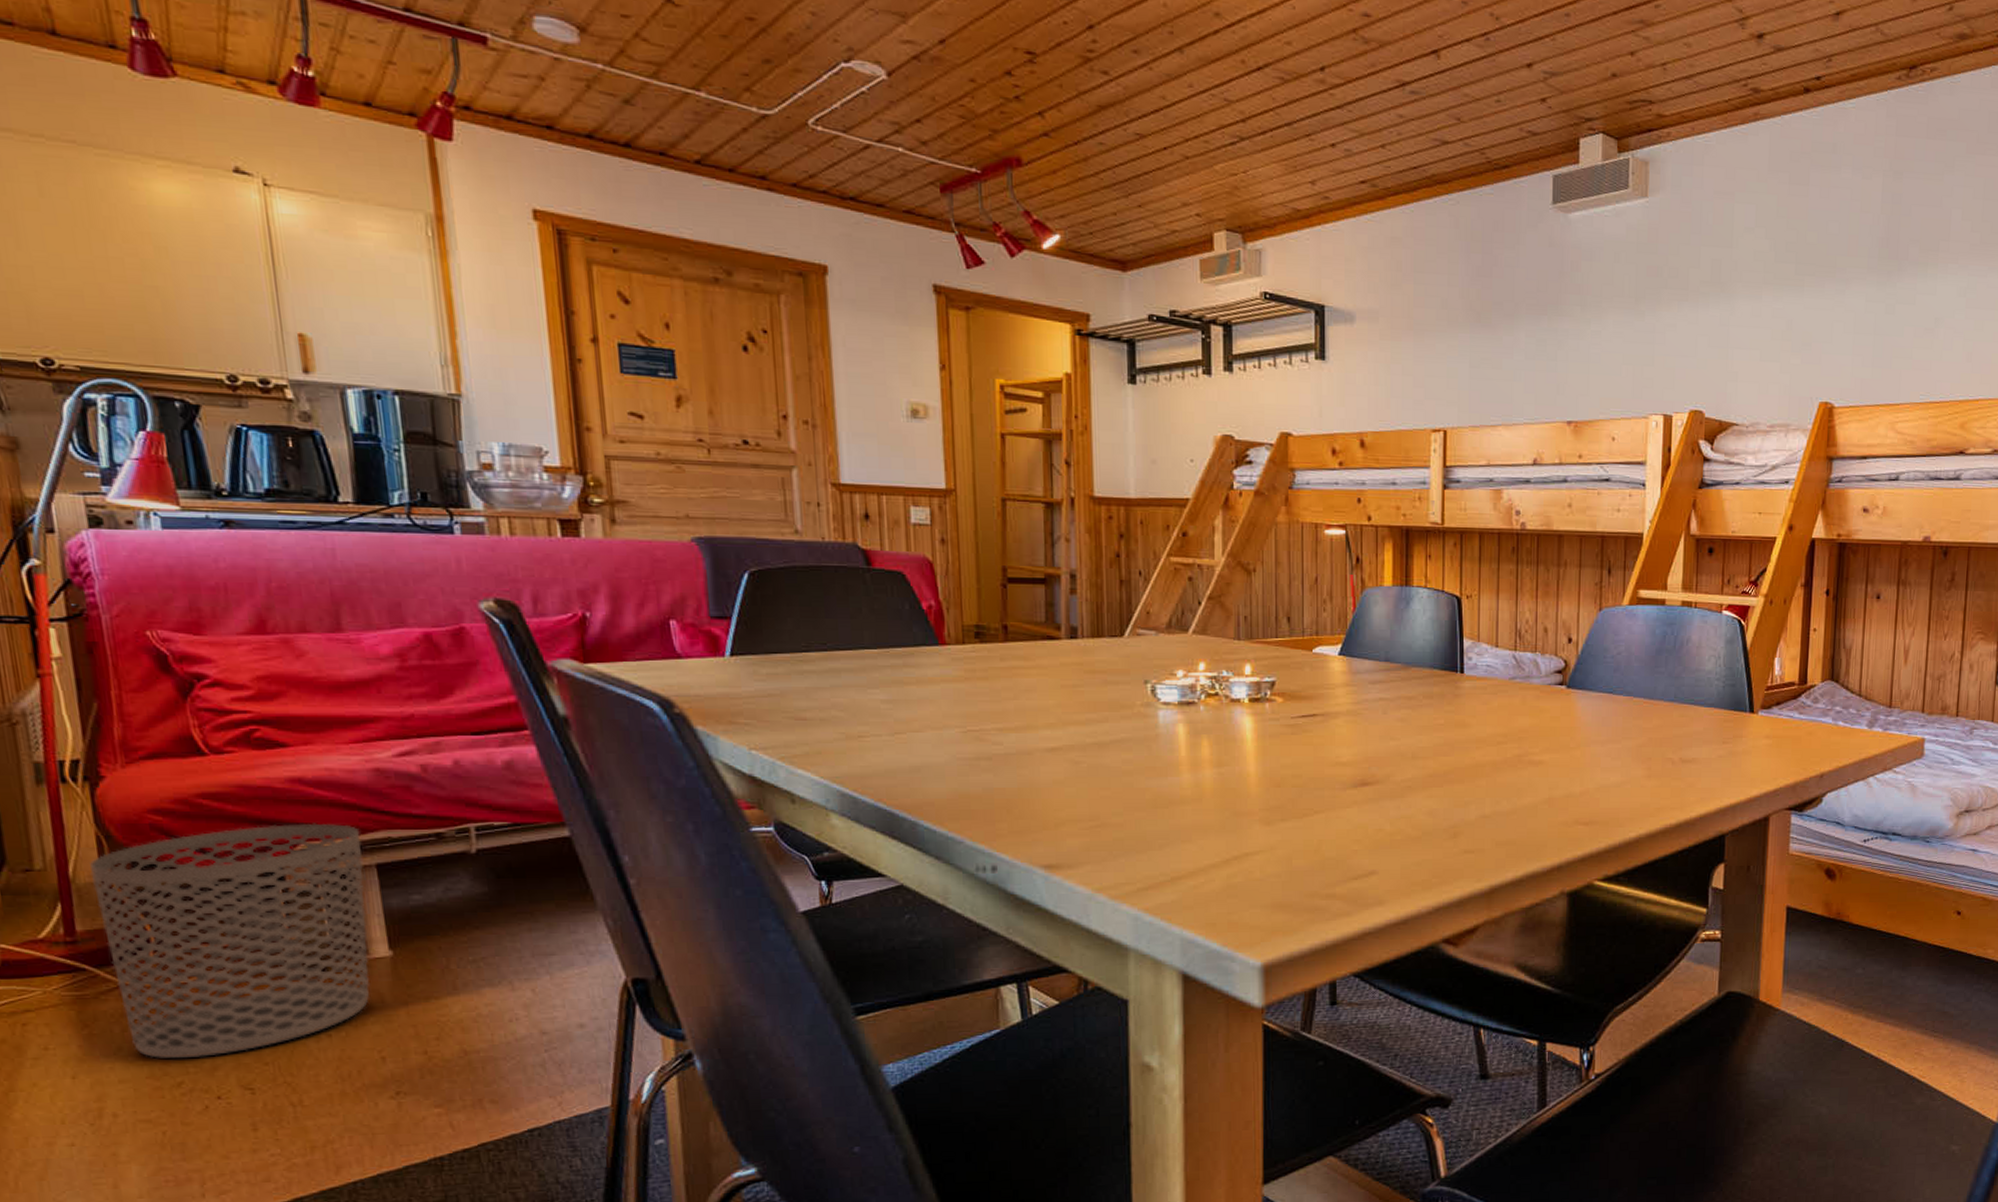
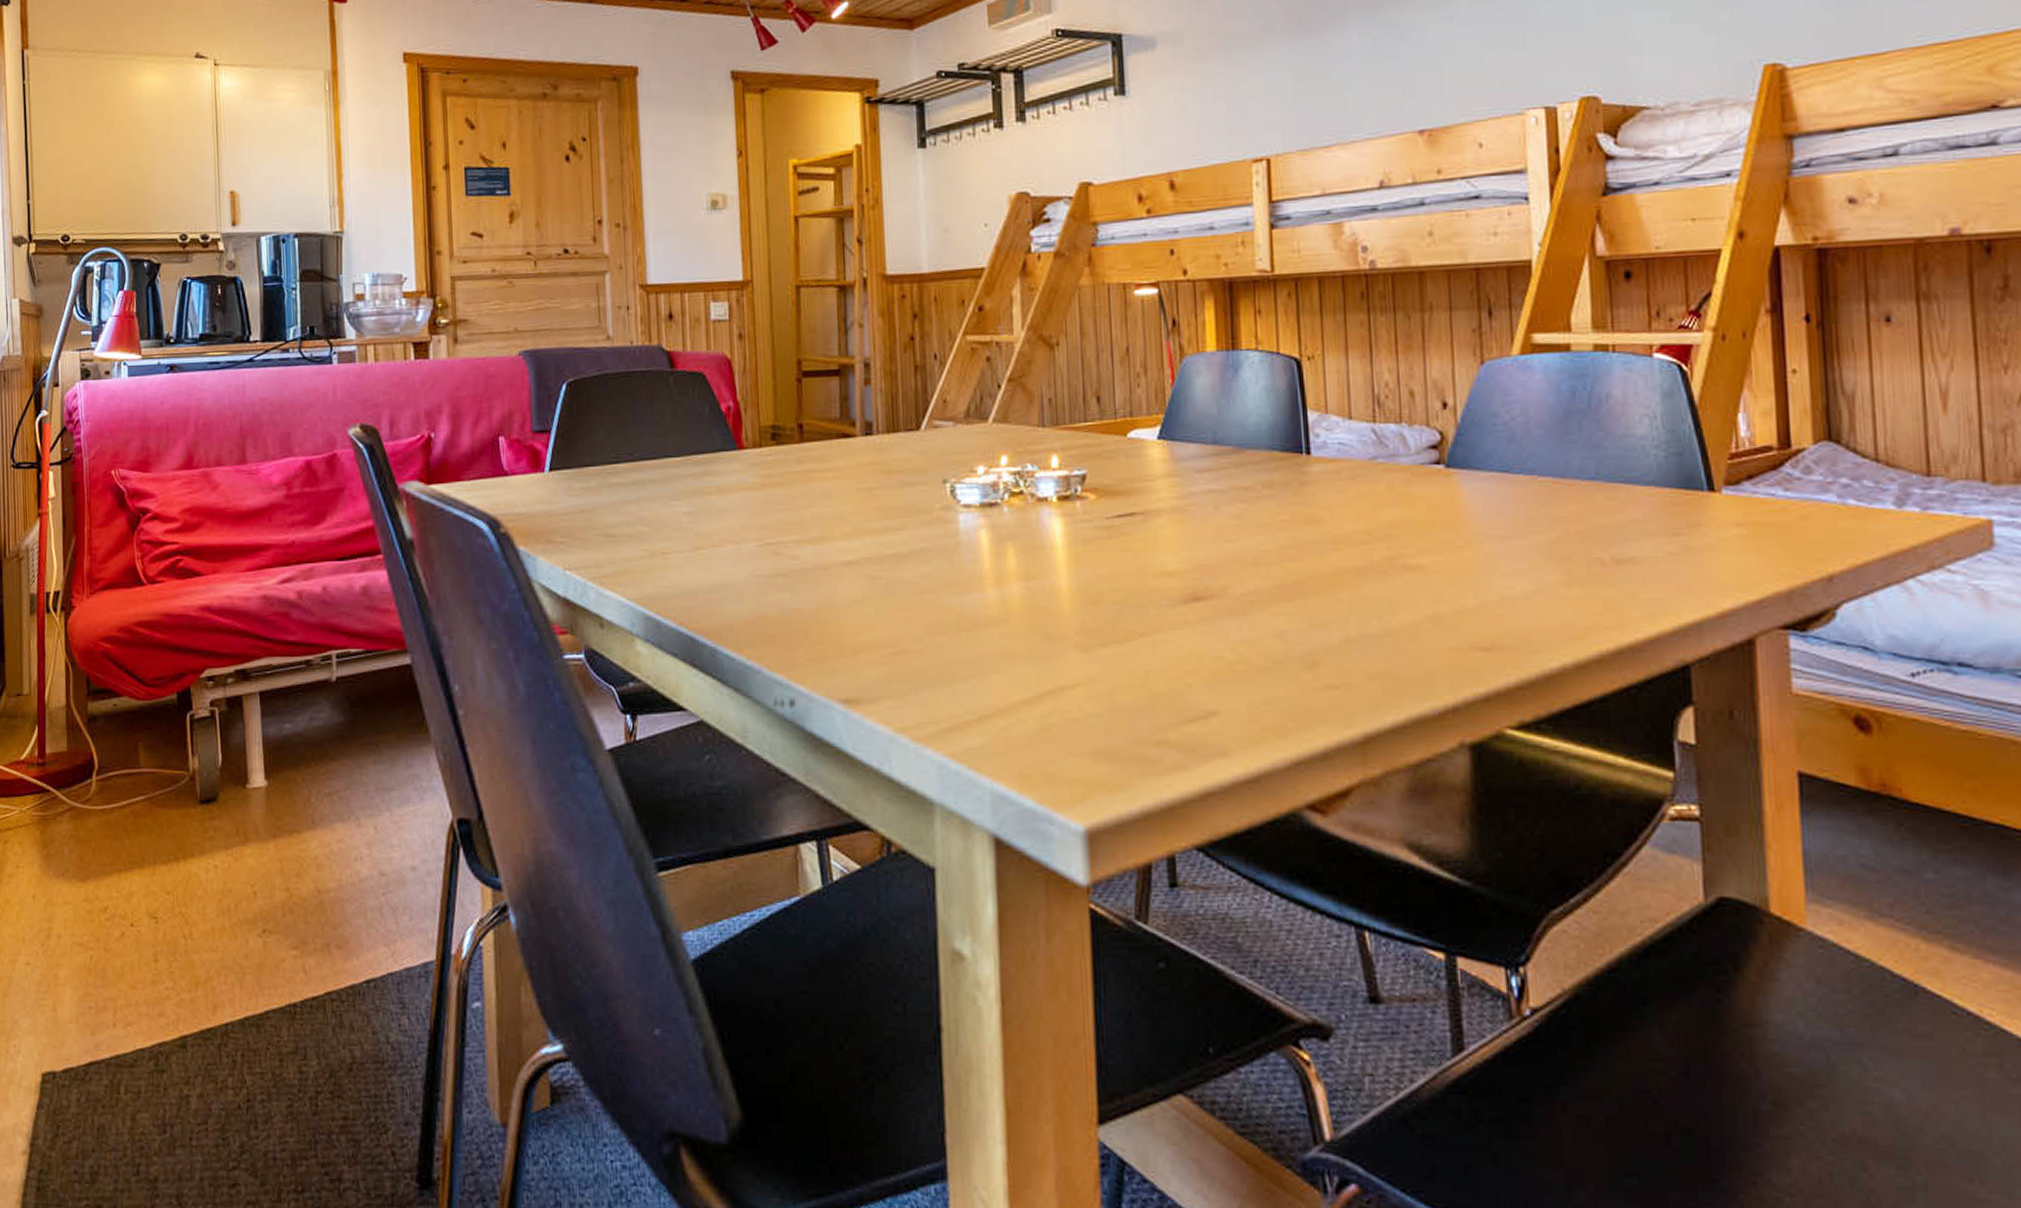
waste bin: present [90,823,371,1059] -> none [59,650,250,883]

